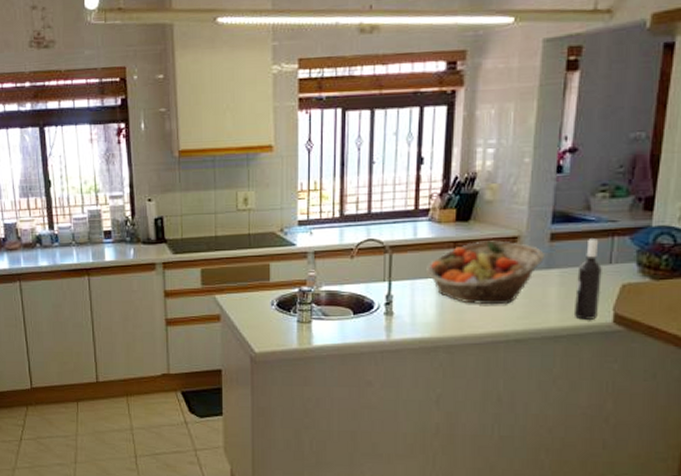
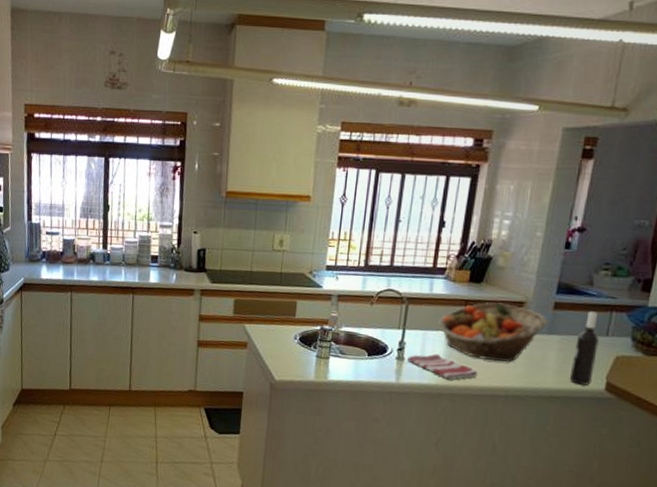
dish towel: none [397,304,475,331] -> present [407,354,478,380]

